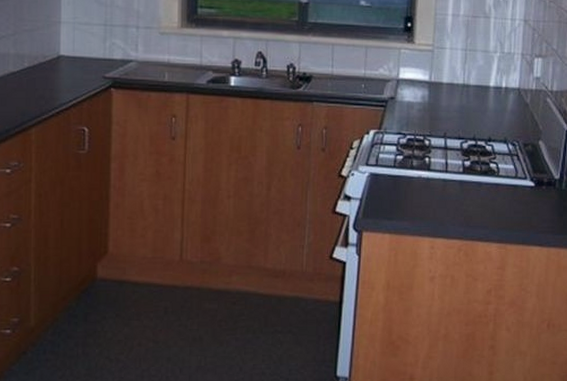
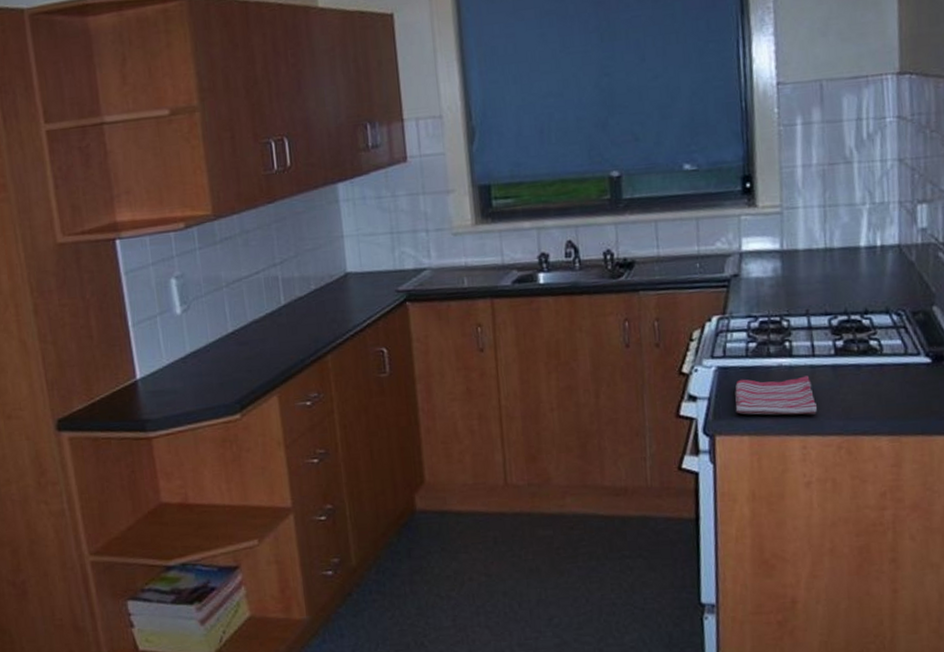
dish towel: none [381,185,445,220] -> present [735,375,817,415]

